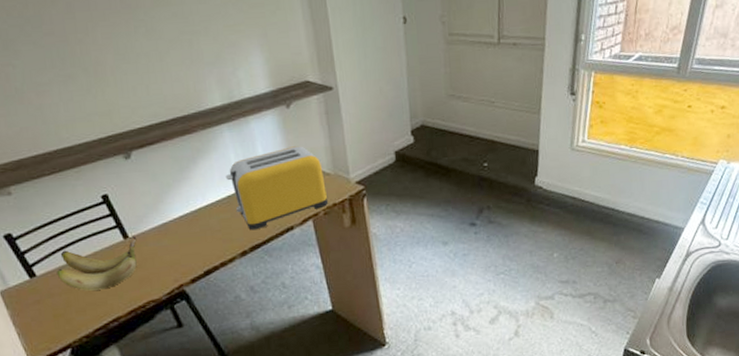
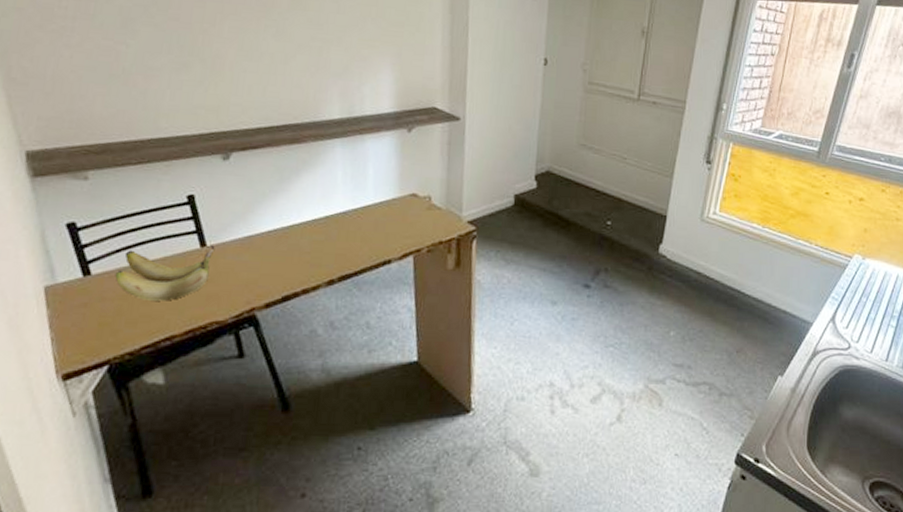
toaster: present [225,146,328,230] -> none [327,173,435,258]

